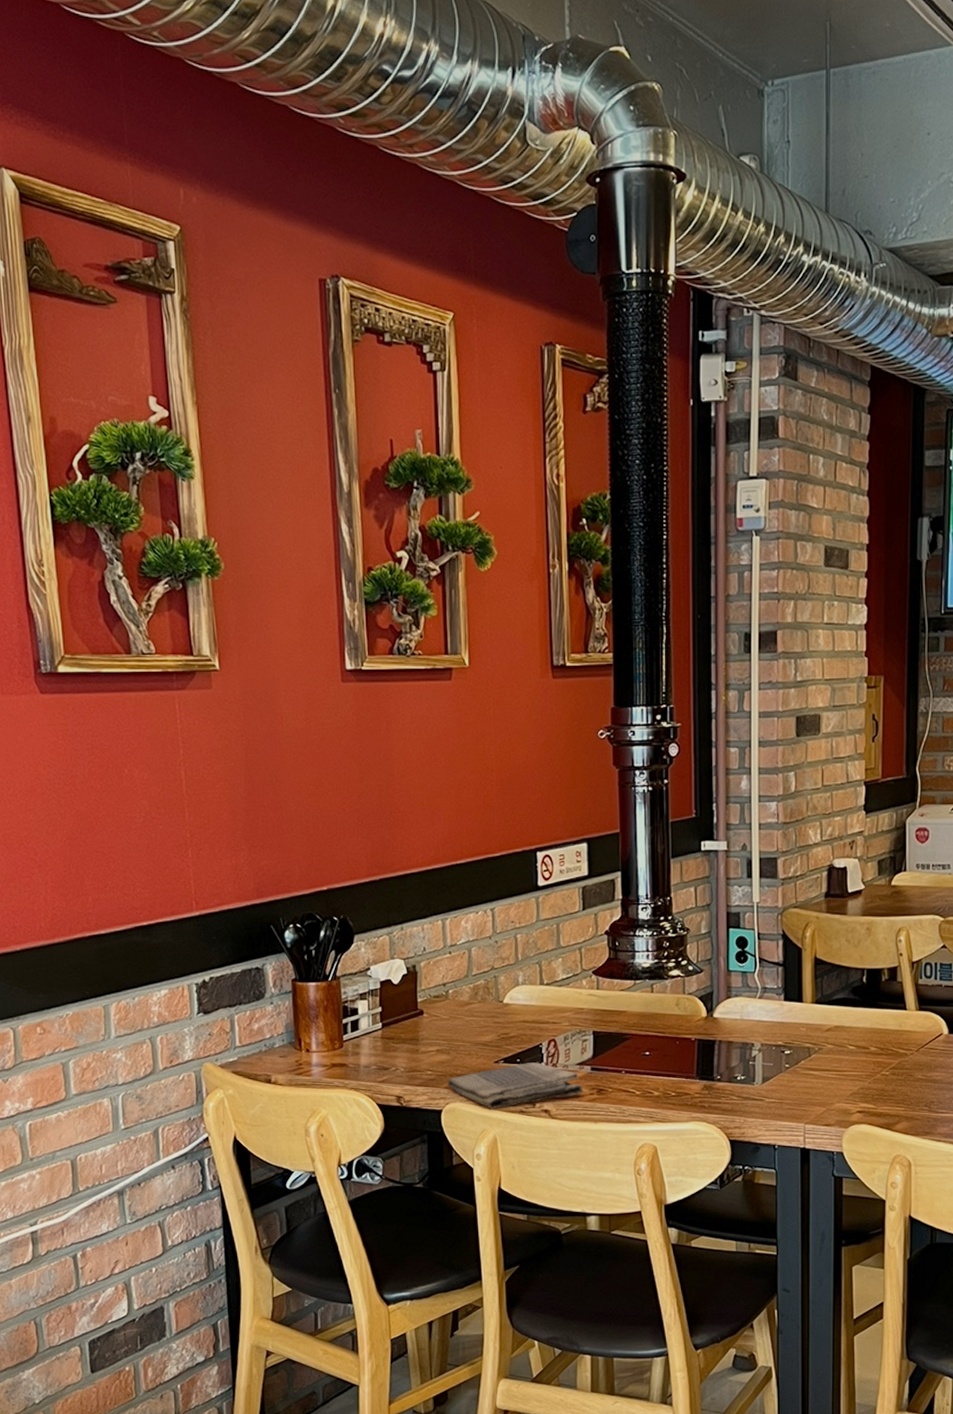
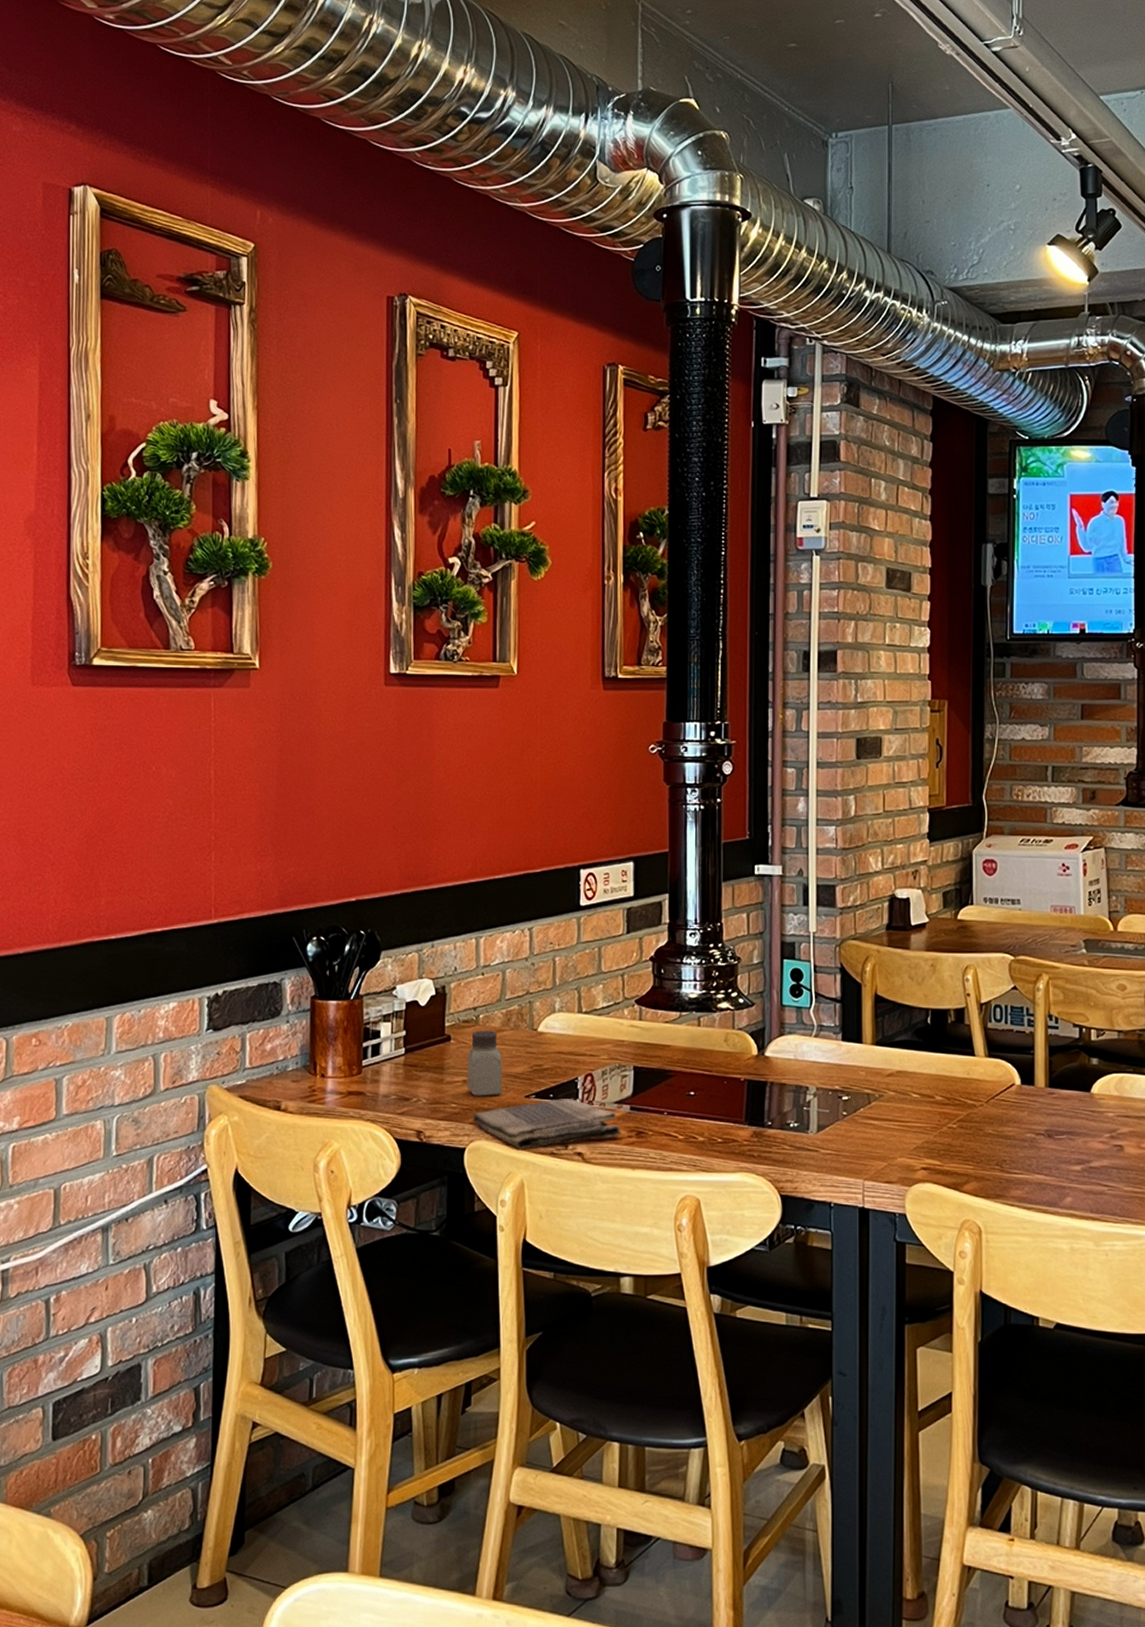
saltshaker: none [439,1004,473,1063] -> present [467,1030,503,1096]

